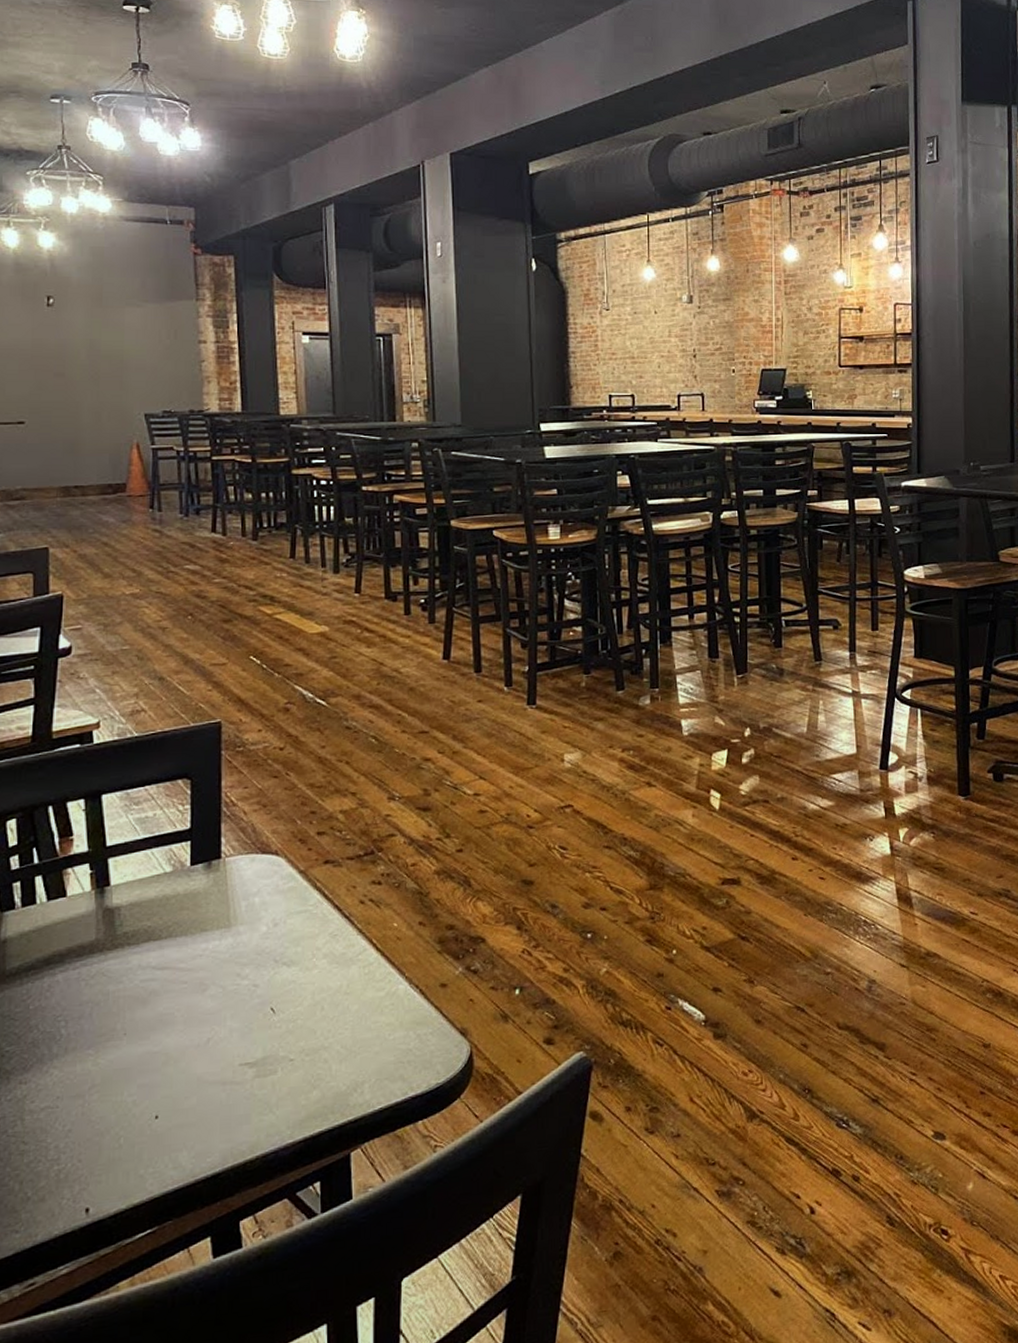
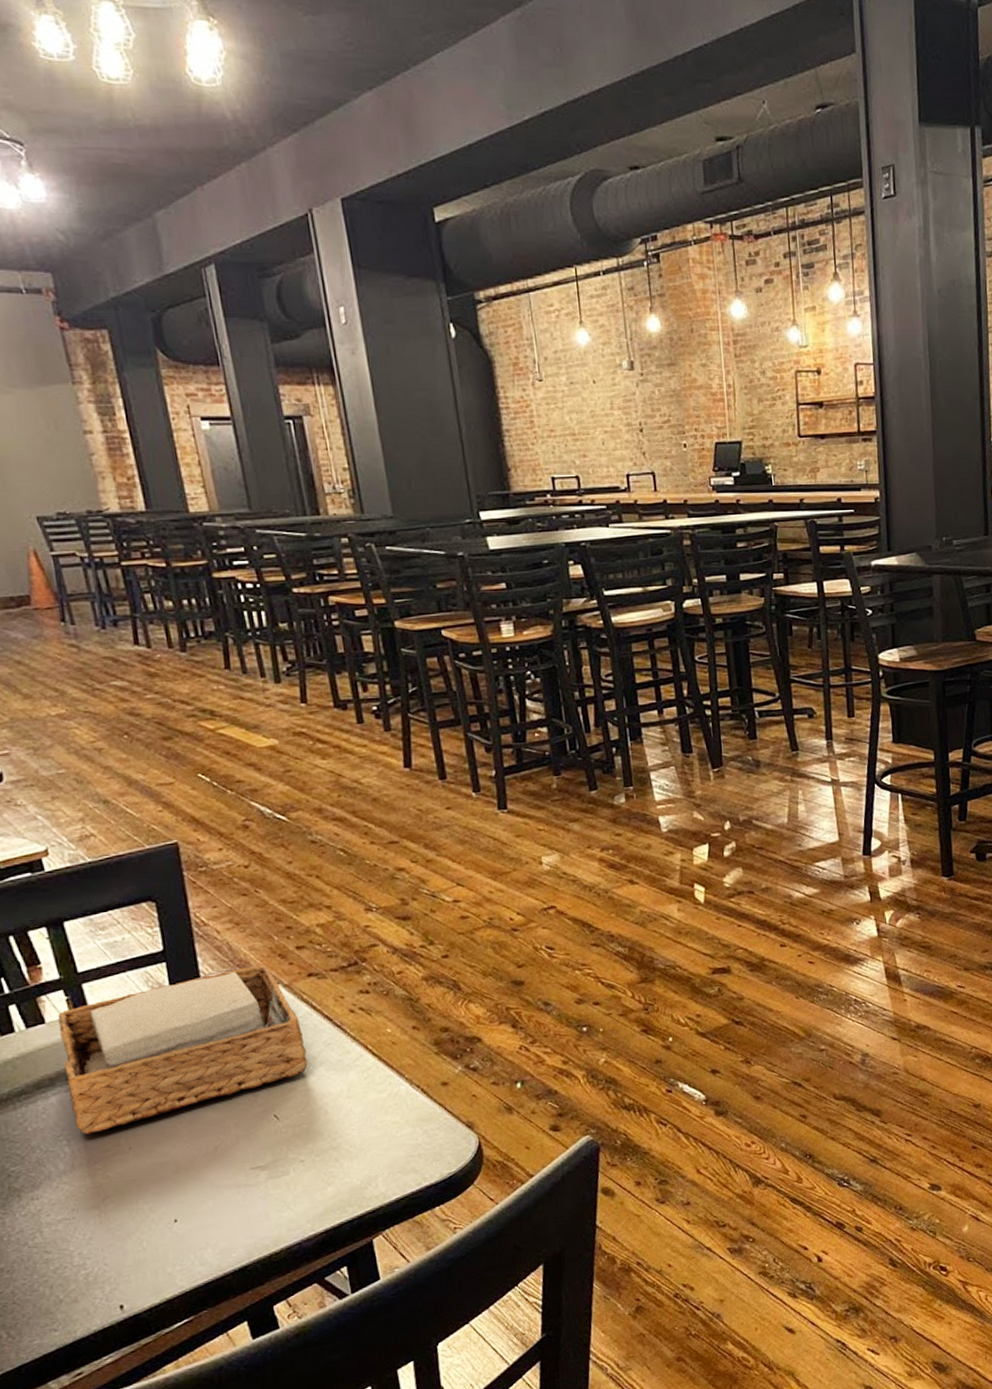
napkin holder: none [76,848,312,1017] -> present [58,964,308,1135]

